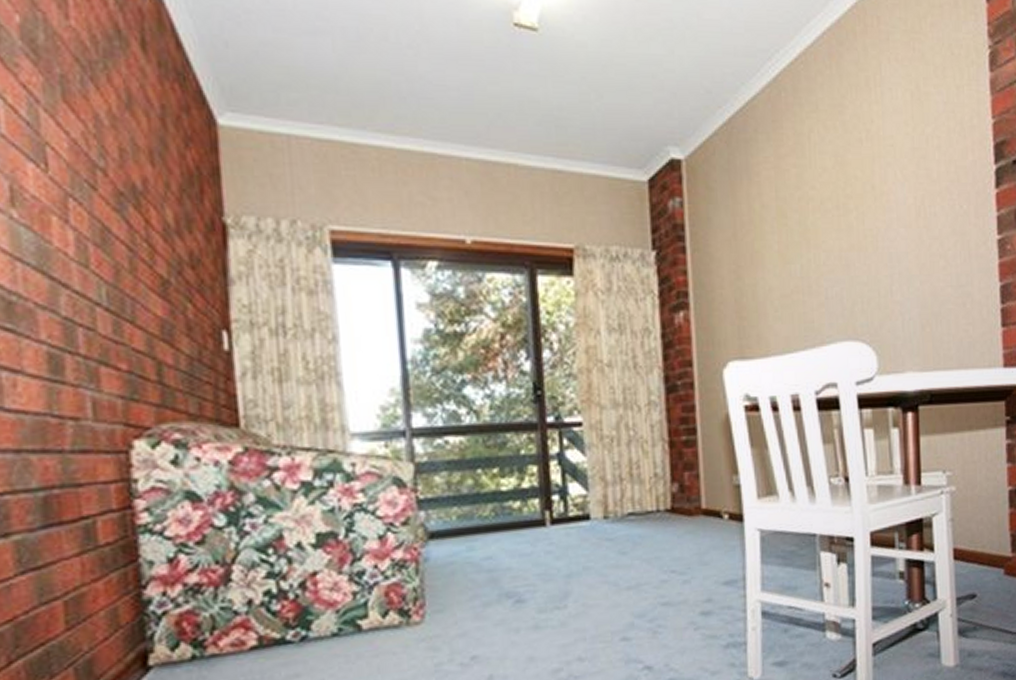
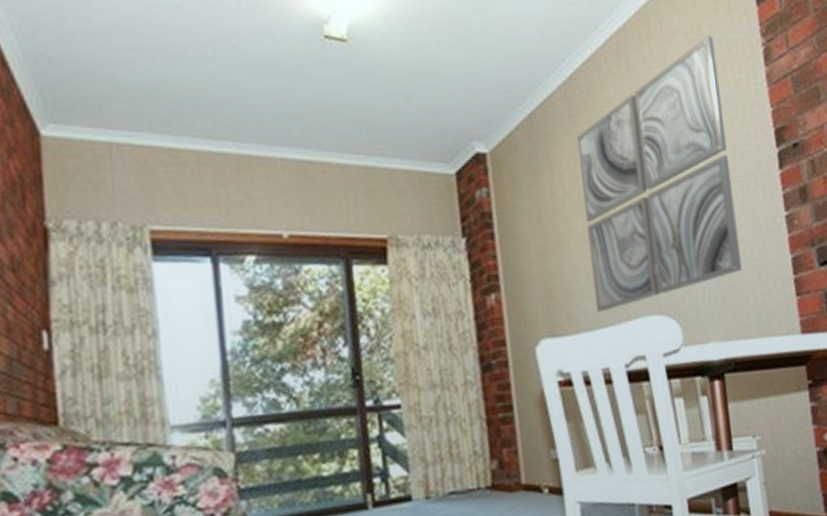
wall art: none [778,35,946,336] -> present [576,36,742,313]

